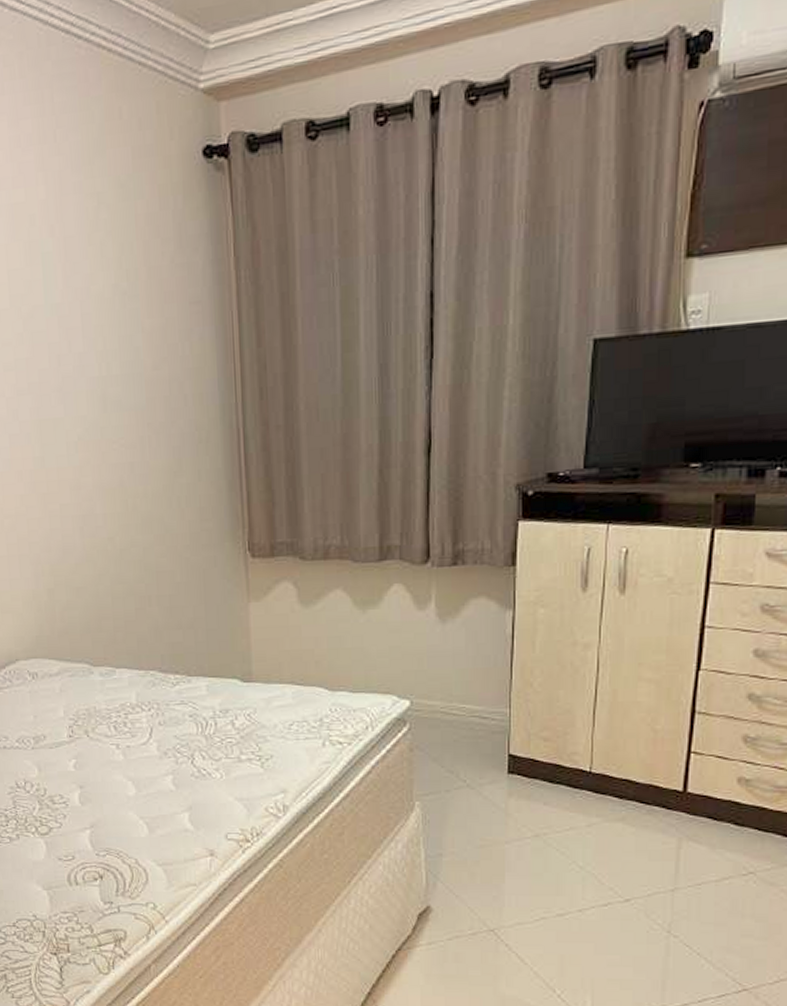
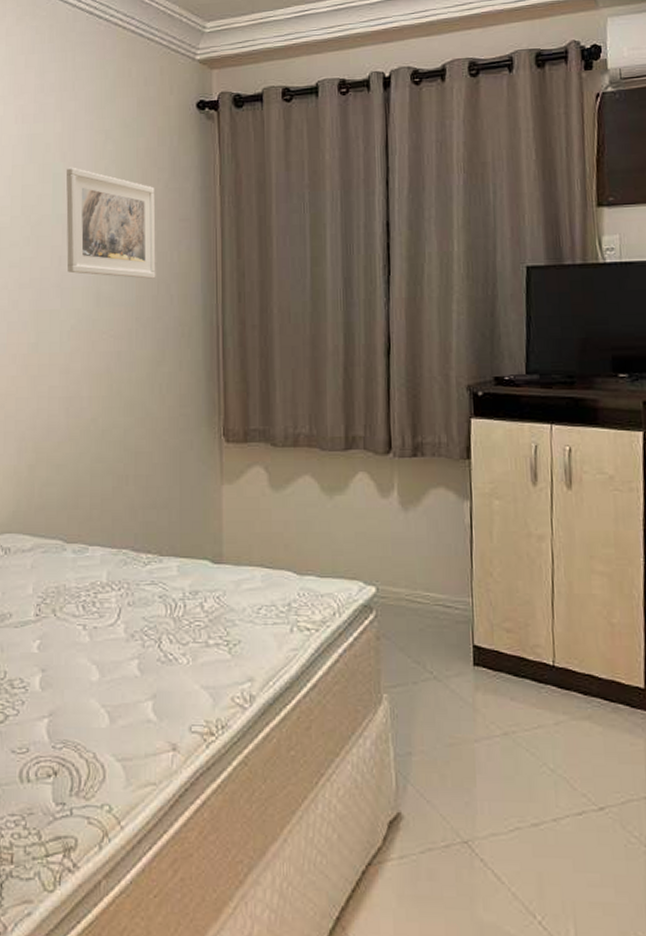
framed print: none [57,243,167,377] -> present [66,167,156,279]

